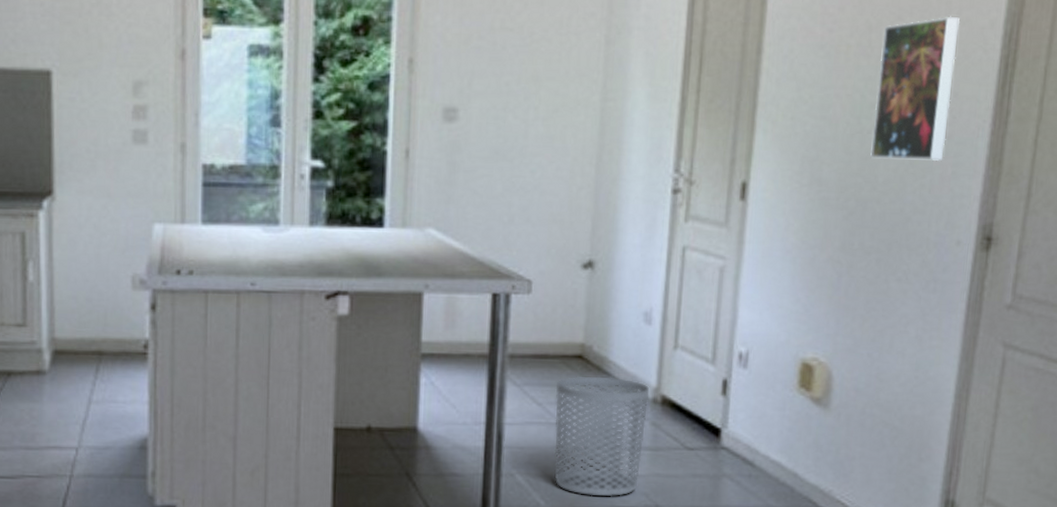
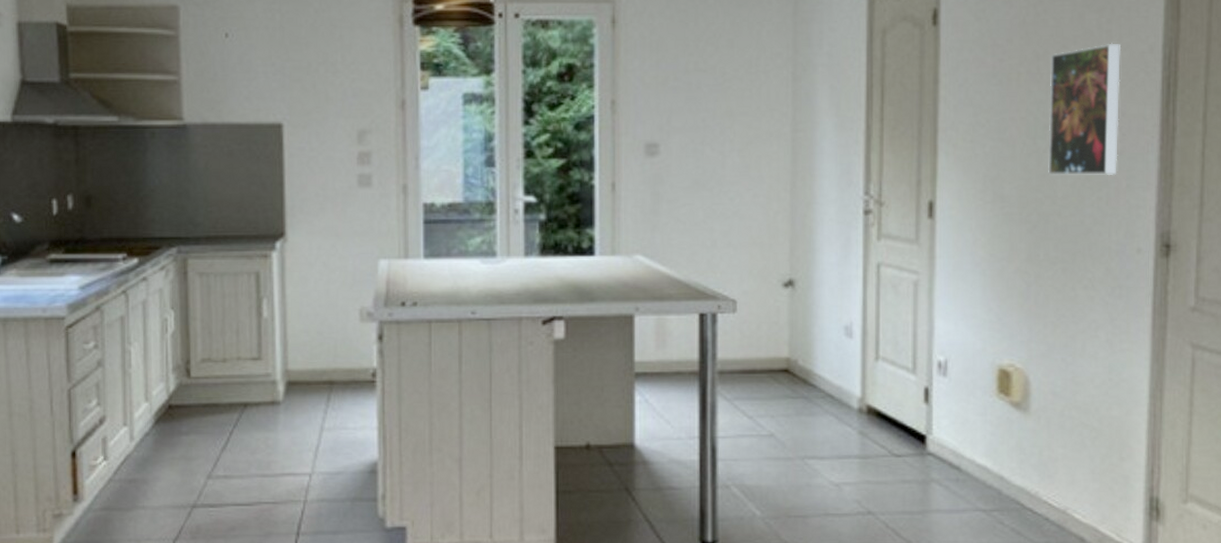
waste bin: present [554,377,649,497] -> none [764,389,855,505]

